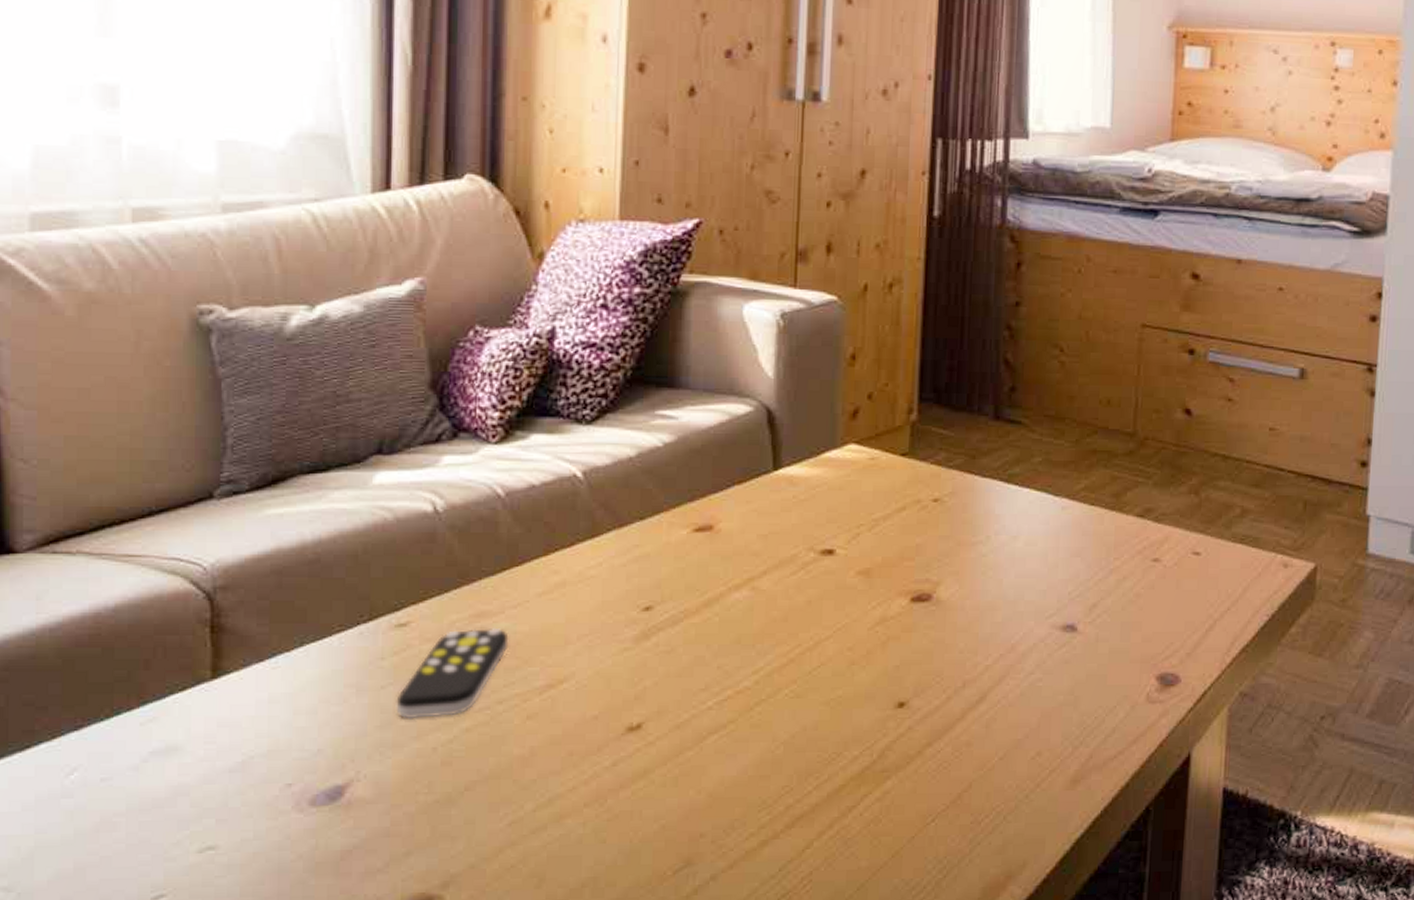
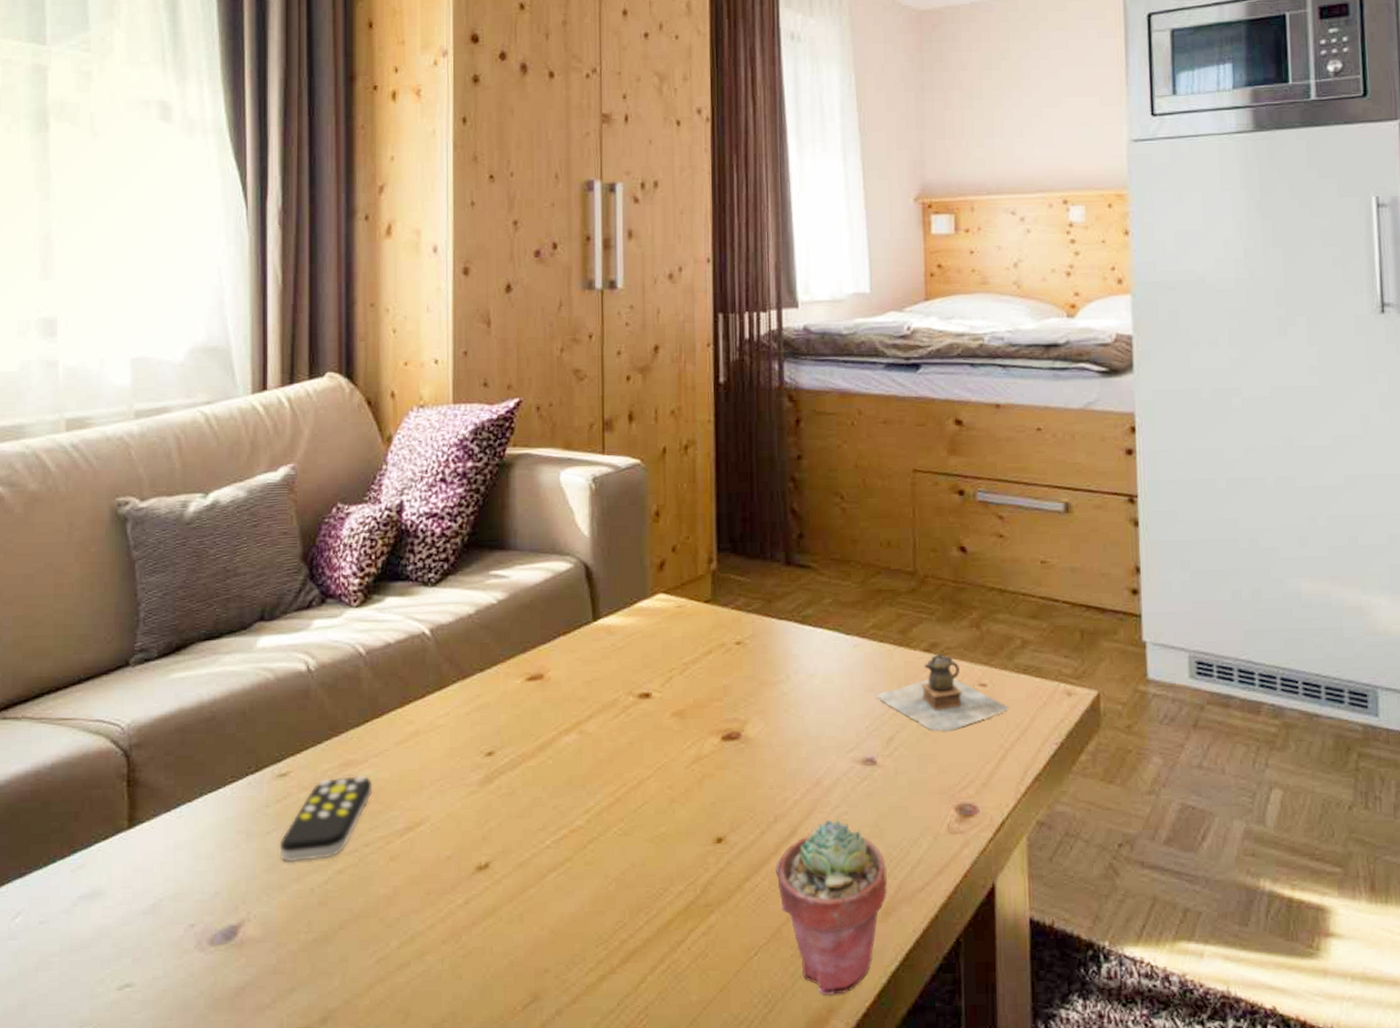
potted succulent: none [960,687,1080,862] -> present [776,820,888,995]
teapot: none [1081,518,1221,601] -> present [875,652,1009,733]

